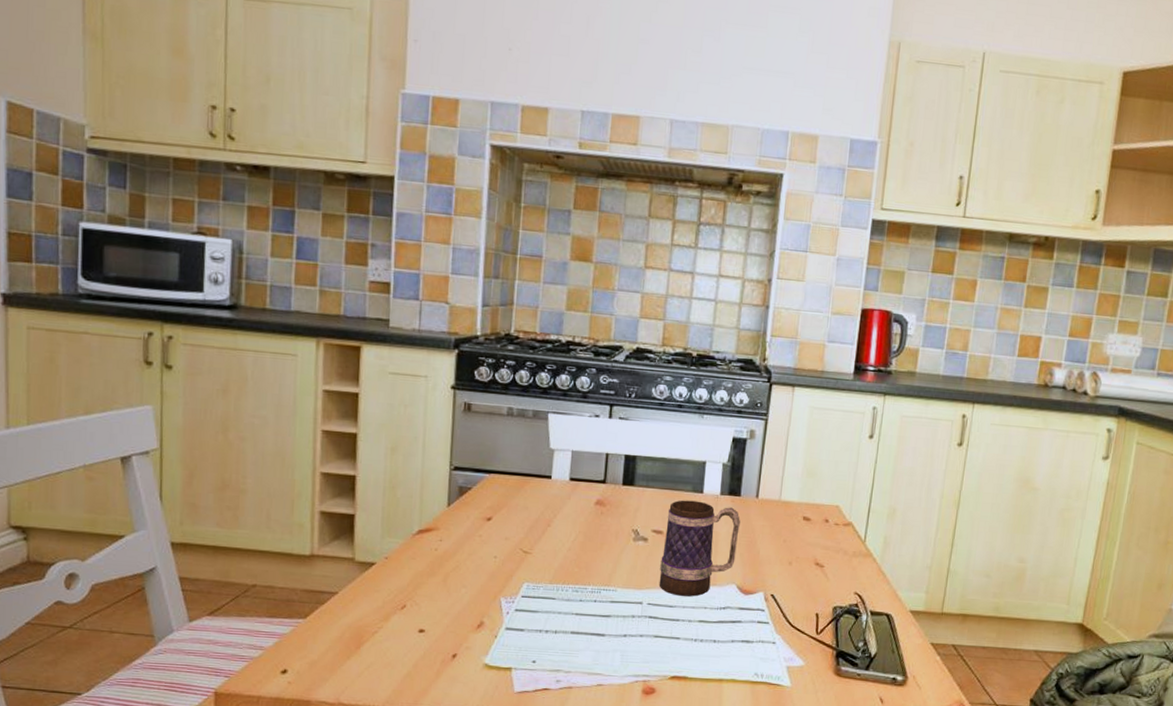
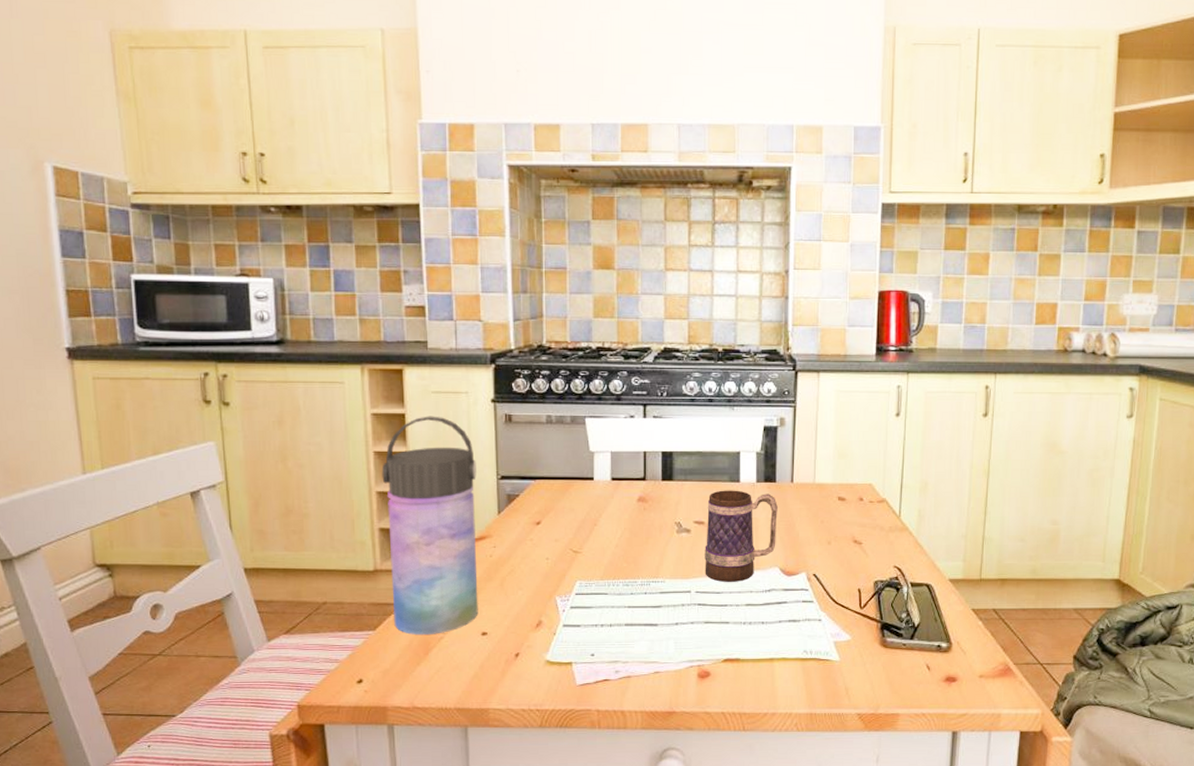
water bottle: none [326,397,430,629] -> present [382,416,478,636]

